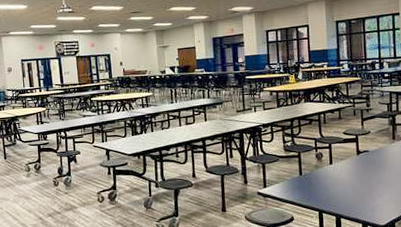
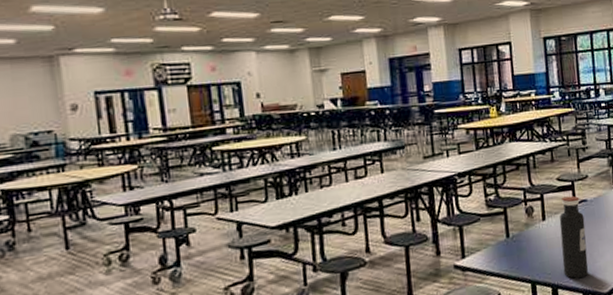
water bottle: none [344,146,368,212] -> present [559,195,588,279]

